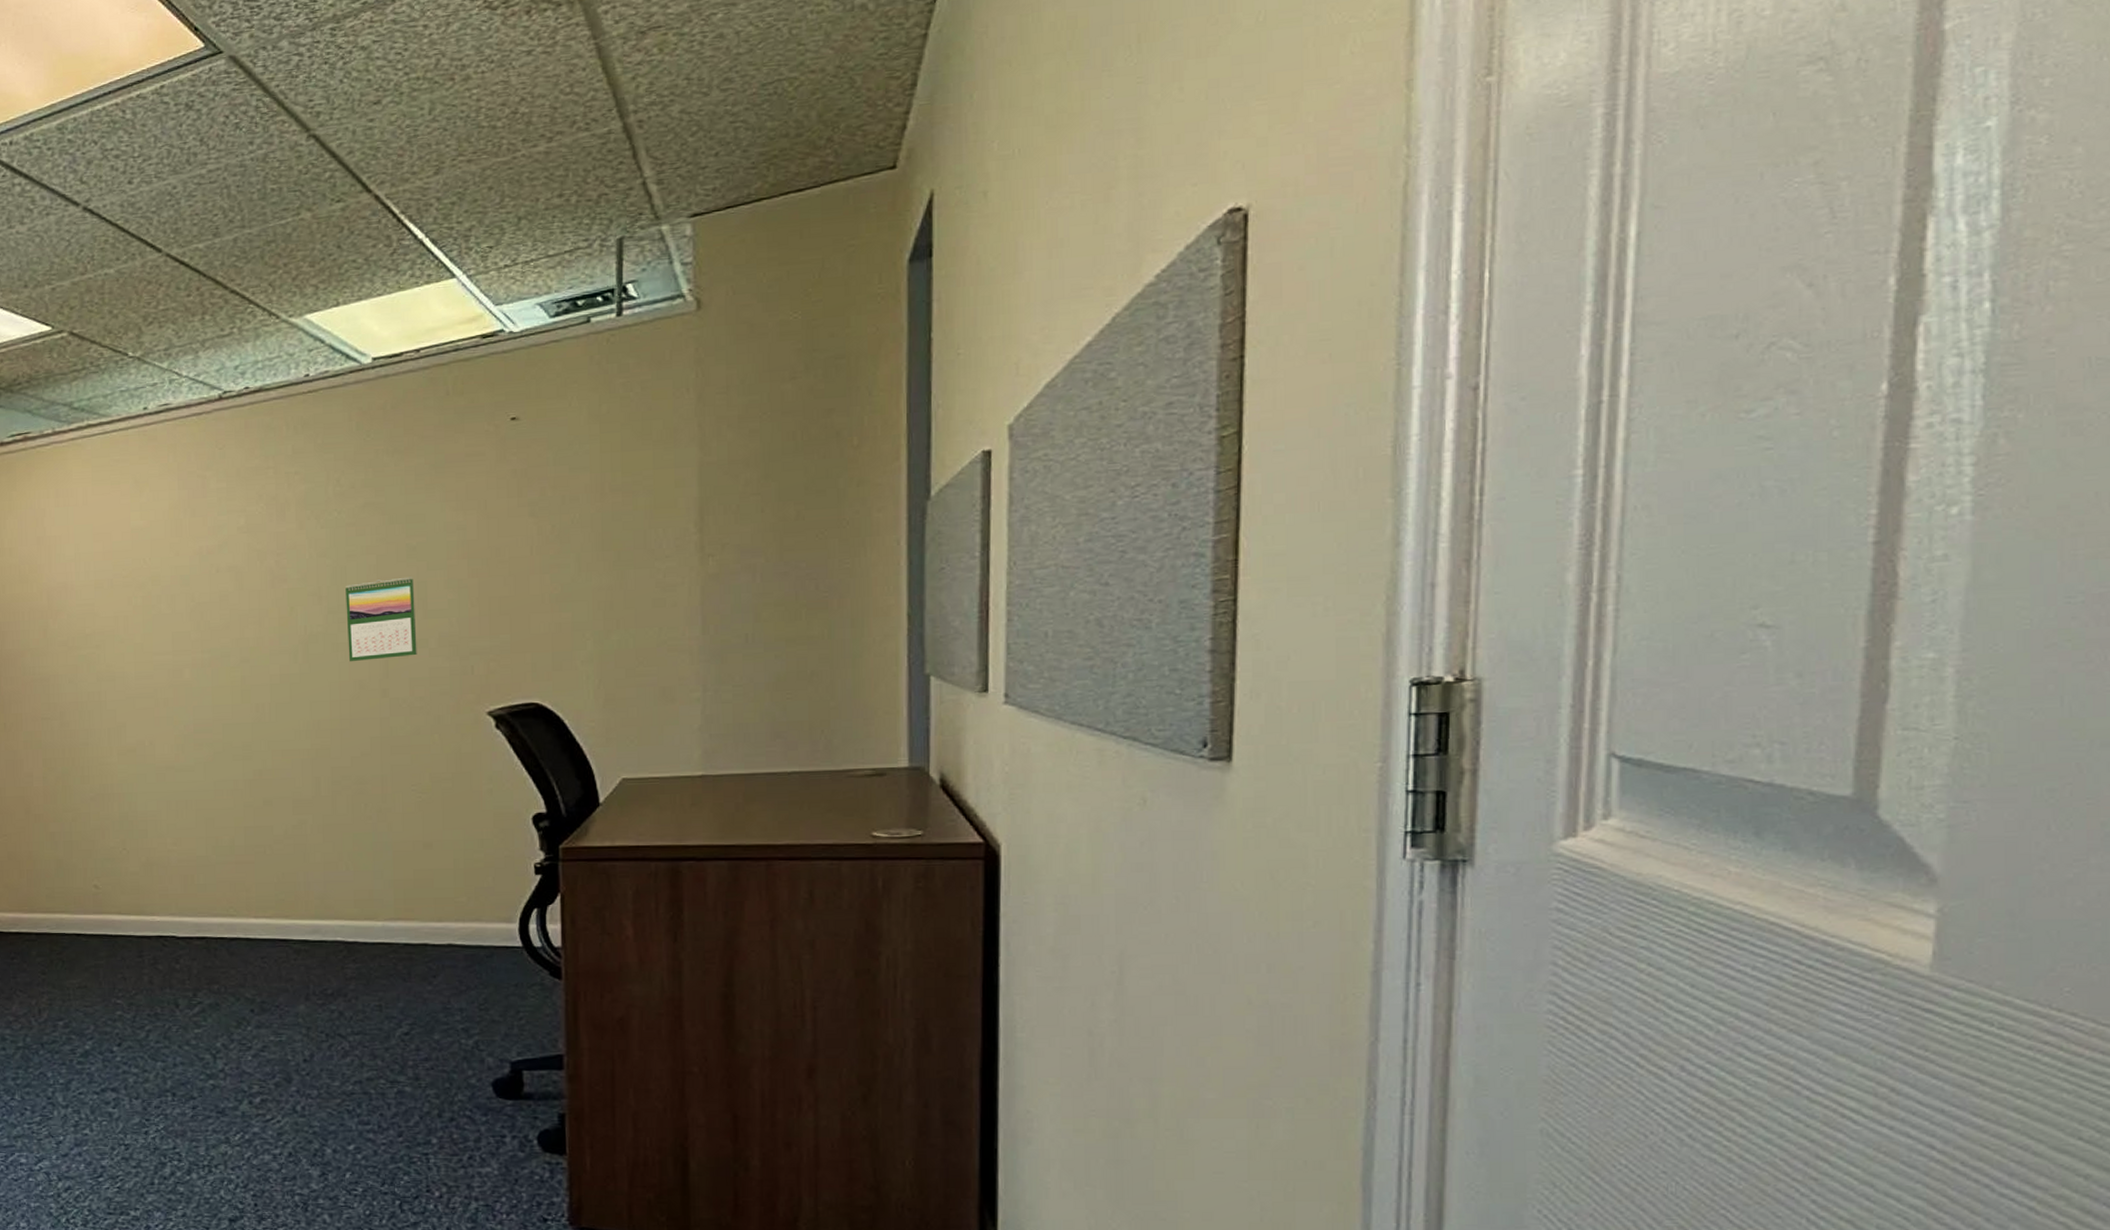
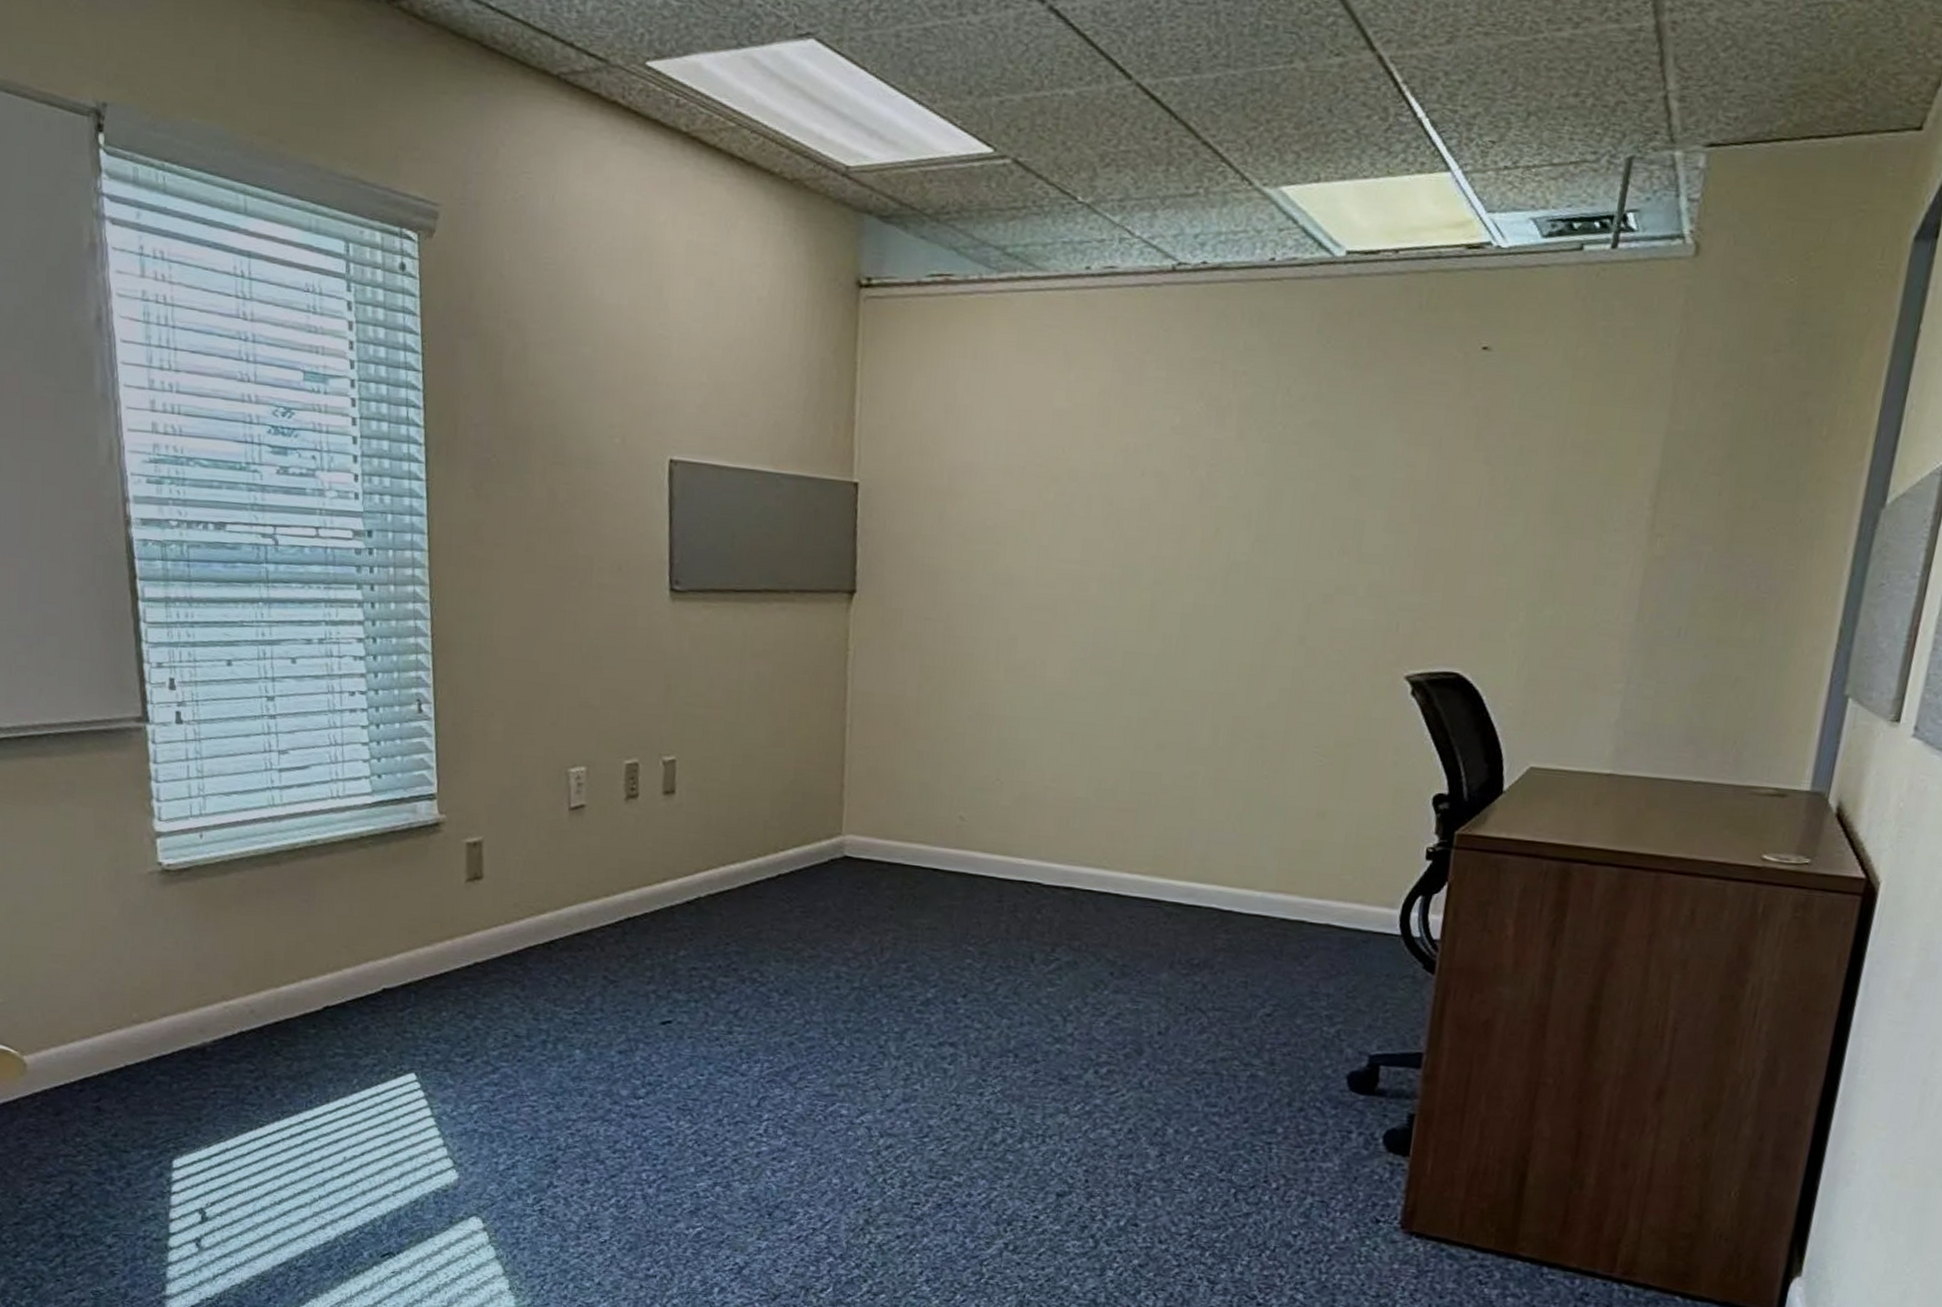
calendar: present [345,577,417,662] -> none [1270,510,1352,603]

